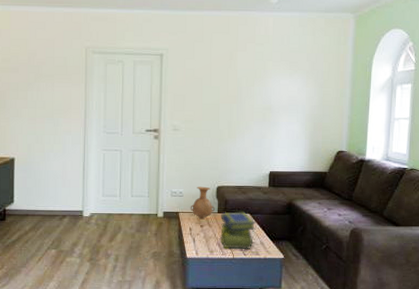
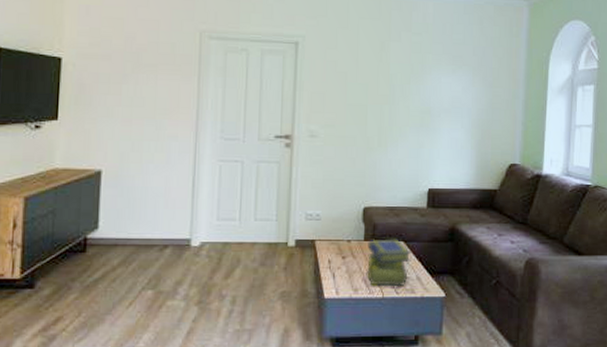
vase: present [190,186,215,220] -> none [329,207,360,249]

